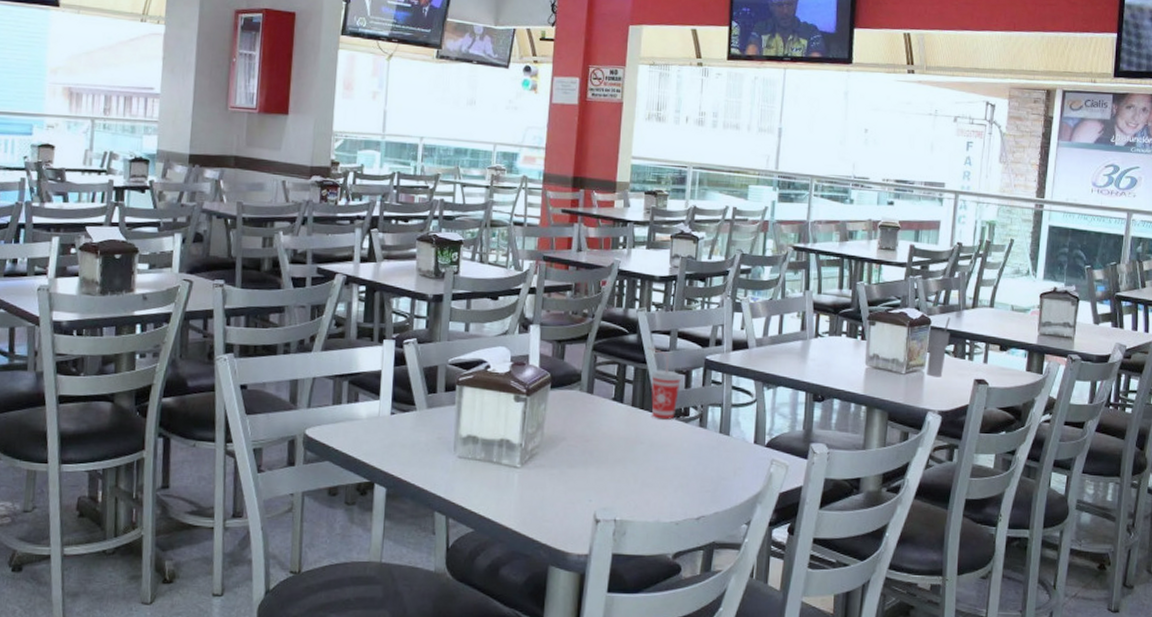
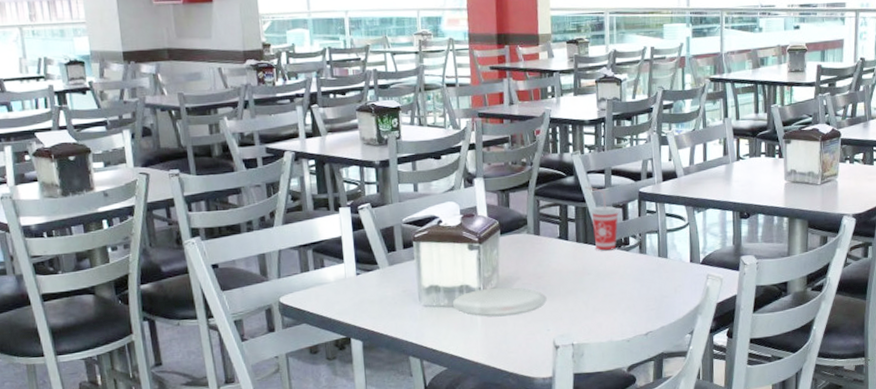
plate: none [489,445,593,480] -> present [452,287,547,317]
cup: present [927,317,951,378] -> none [840,128,859,185]

